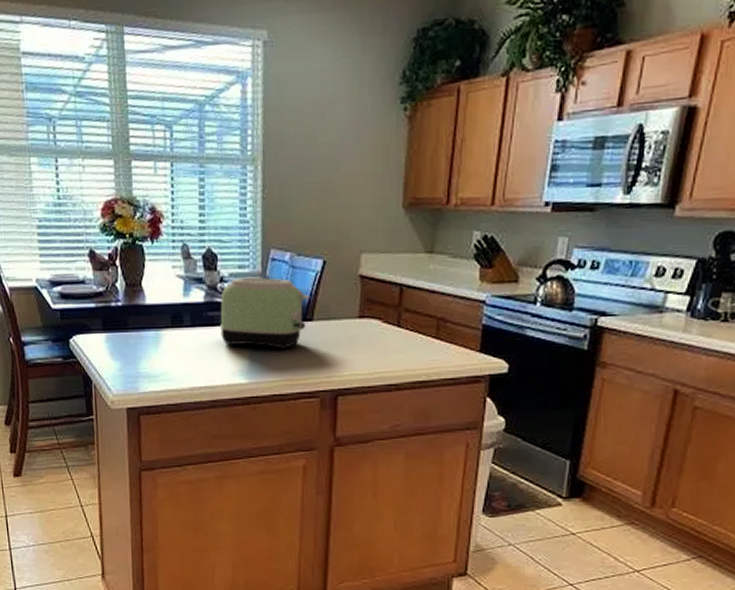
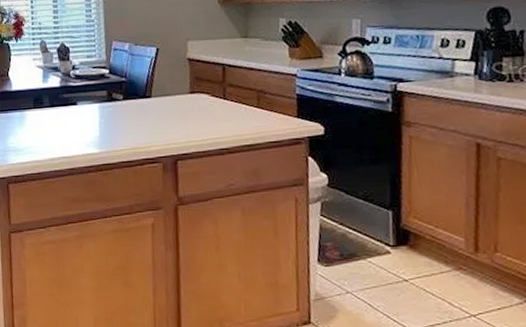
toaster: present [219,277,310,349] -> none [73,64,148,122]

